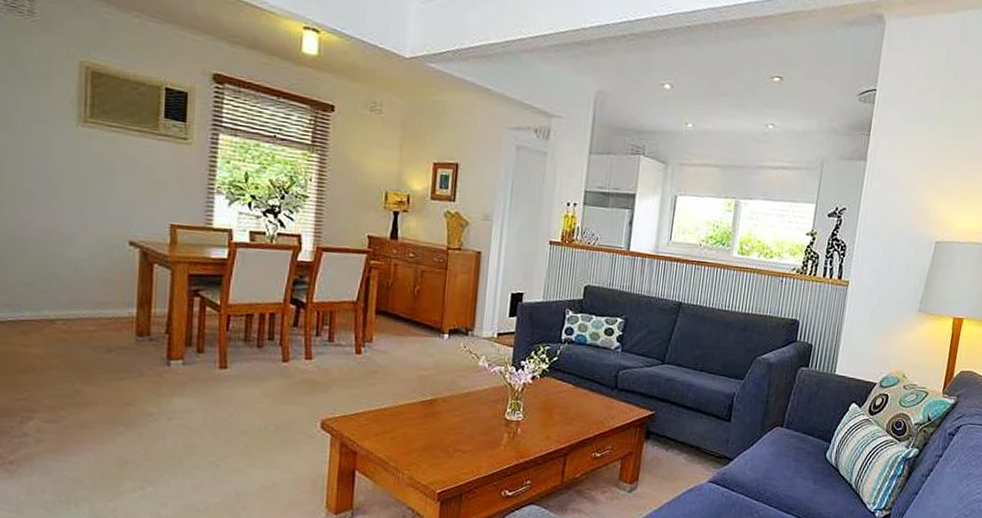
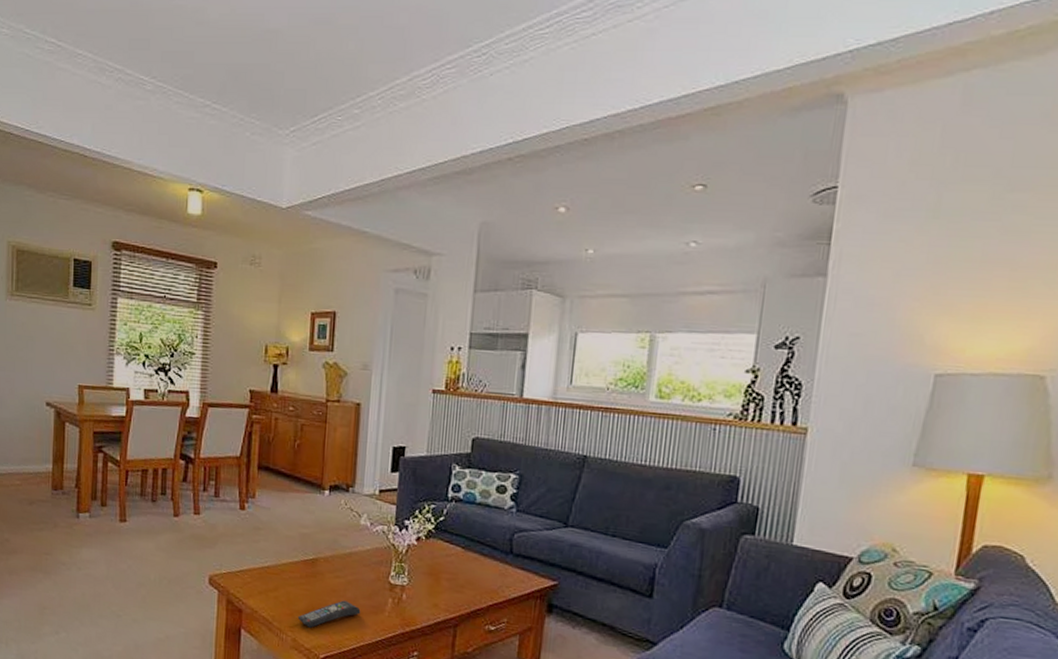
remote control: none [414,437,478,465] -> present [297,600,361,628]

